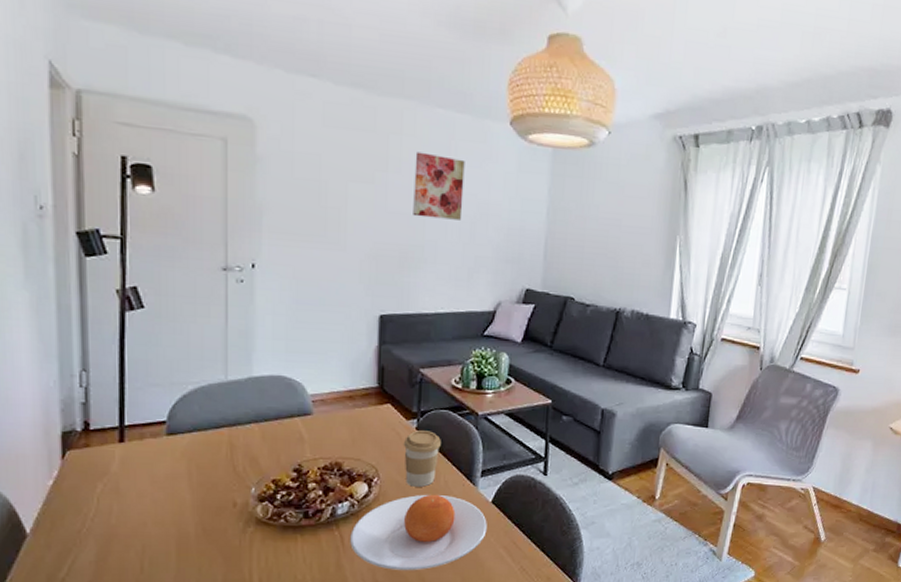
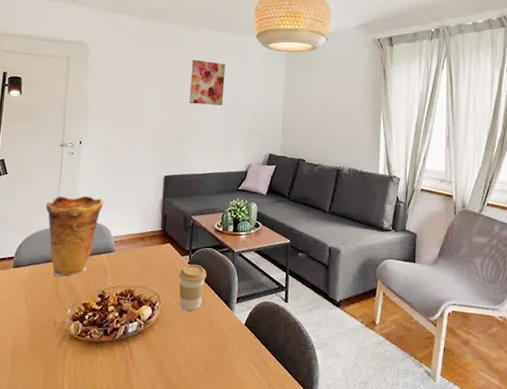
vase: none [207,339,293,447] -> present [45,196,104,277]
plate: present [350,494,487,570] -> none [137,317,241,382]

